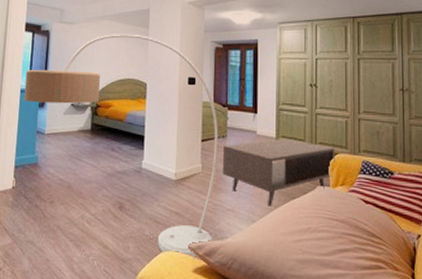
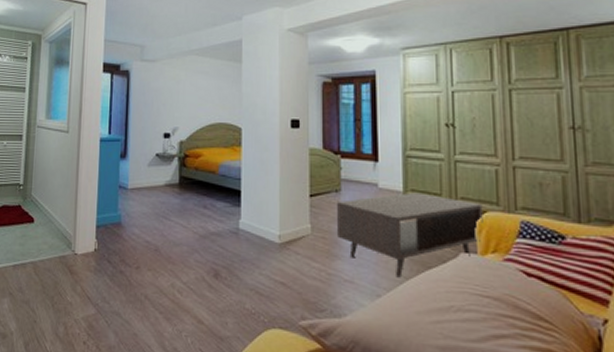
floor lamp: present [23,34,219,259] -> none [103,70,331,340]

